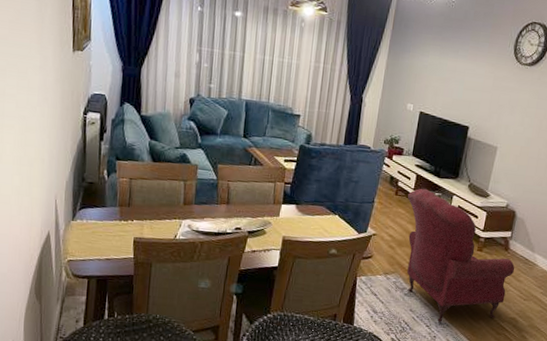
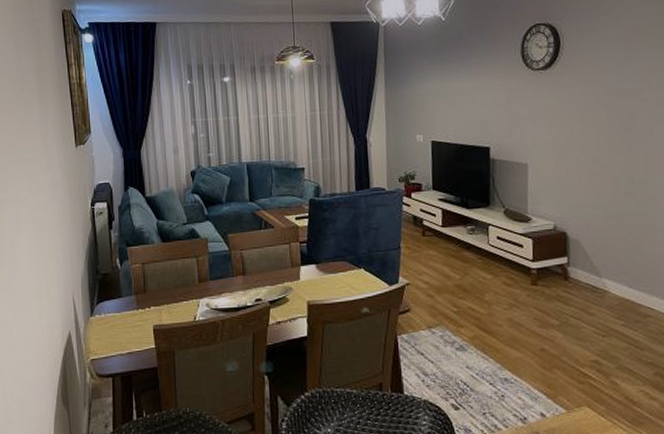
armchair: present [407,188,515,322] -> none [437,223,583,377]

